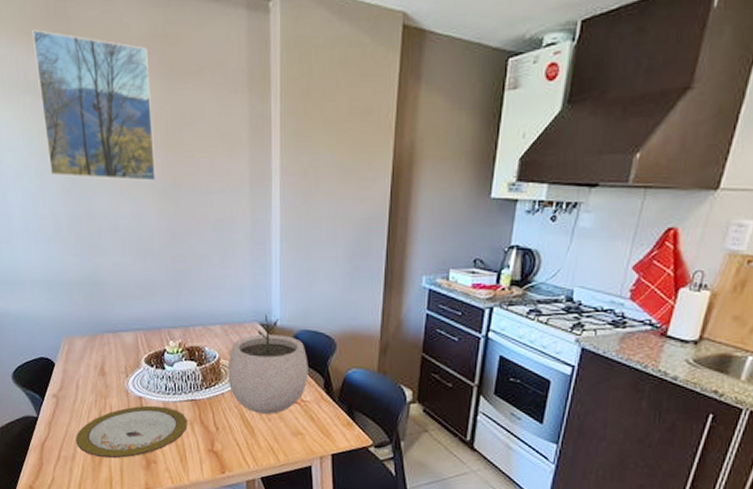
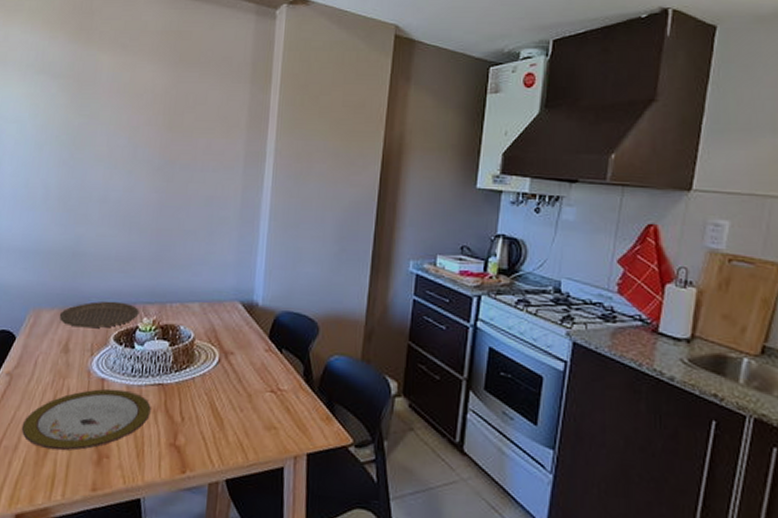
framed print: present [31,29,157,181] -> none [49,21,161,157]
plate: none [90,327,165,353] -> present [59,301,140,328]
plant pot: present [227,314,308,414] -> none [200,293,289,404]

